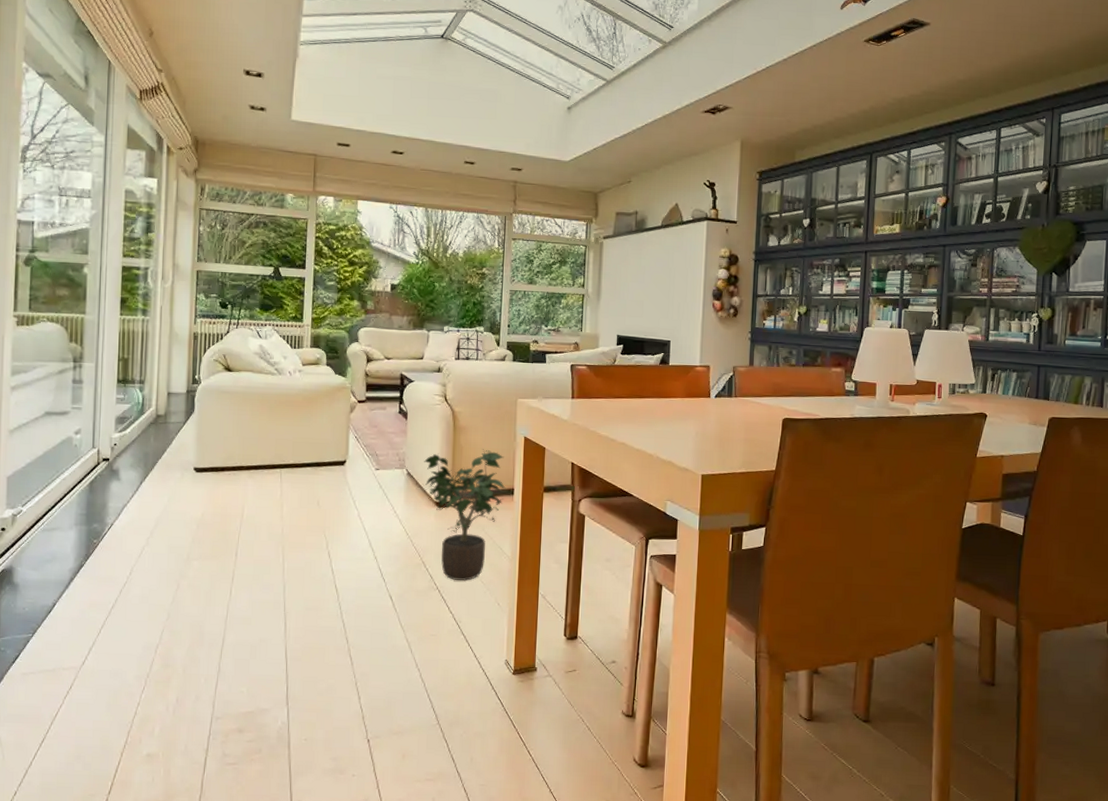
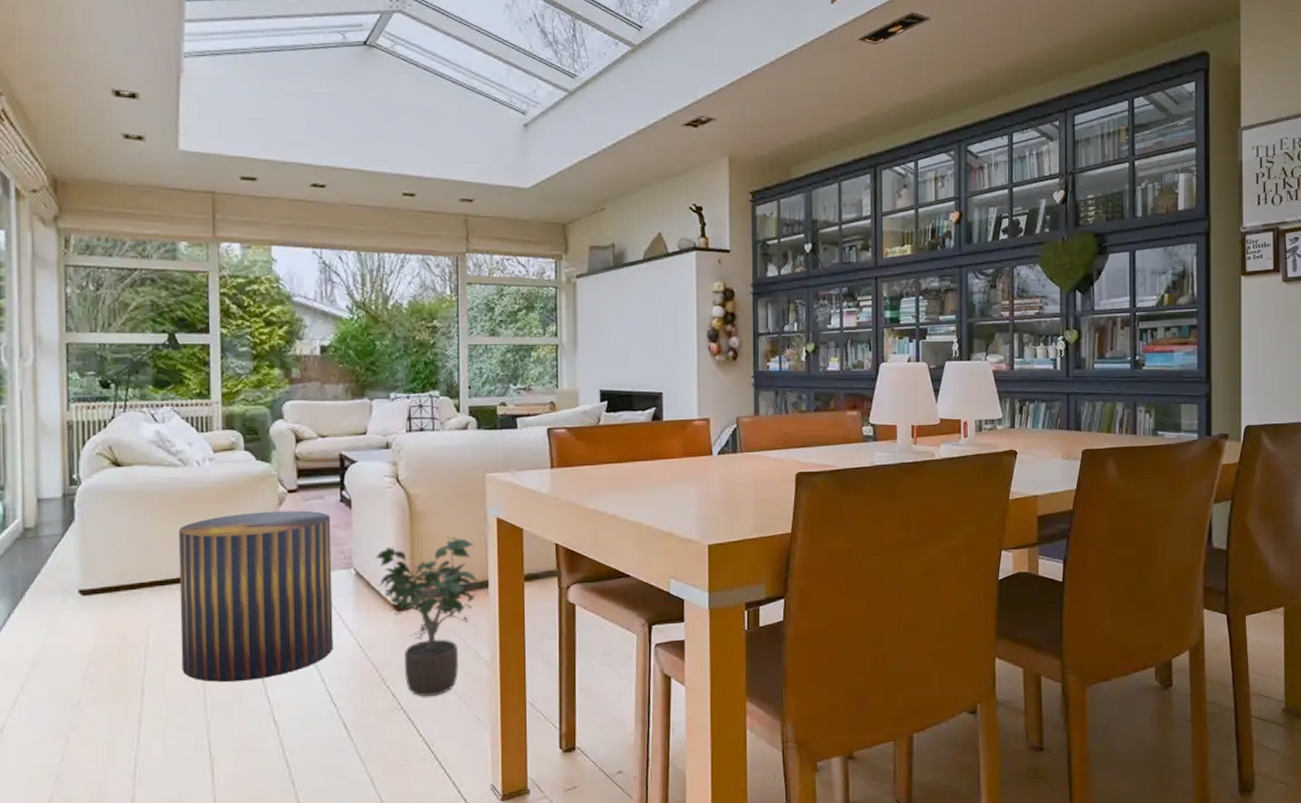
stool: none [267,416,390,553] -> present [178,510,334,682]

